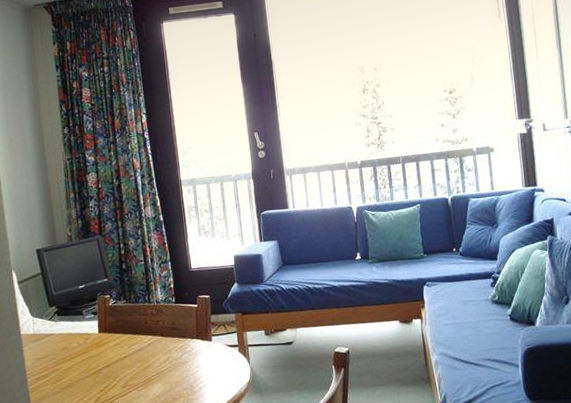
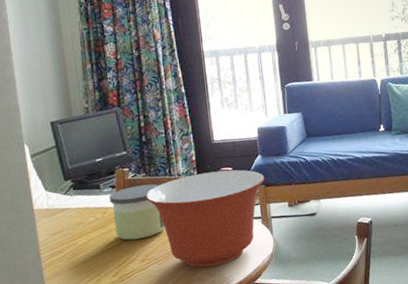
candle: none [91,311,145,366] -> present [108,184,165,240]
mixing bowl: none [126,297,242,395] -> present [146,170,265,268]

